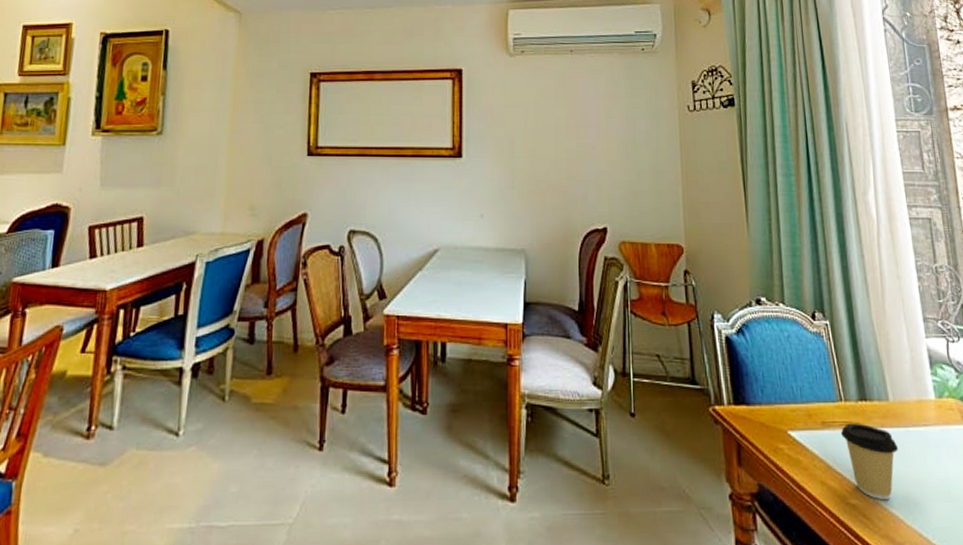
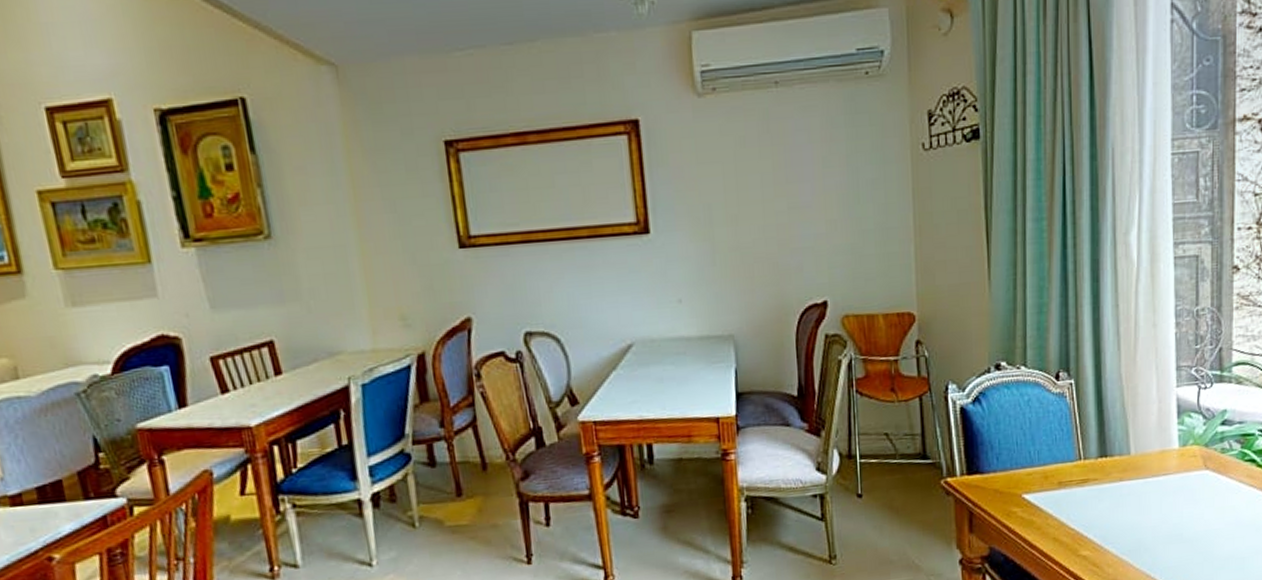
coffee cup: present [841,423,898,501] -> none [1078,479,1134,549]

